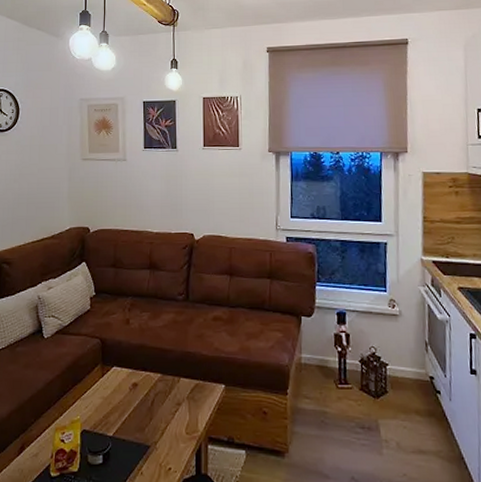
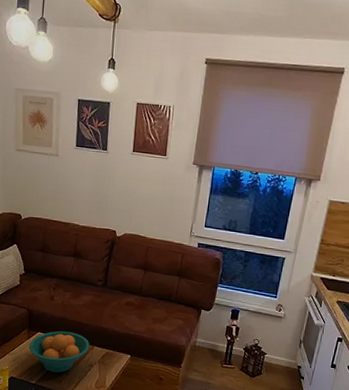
fruit bowl: none [103,362,175,418] -> present [29,331,90,373]

